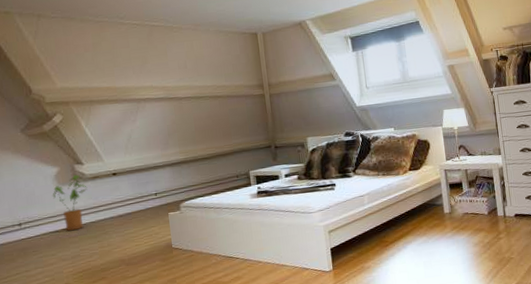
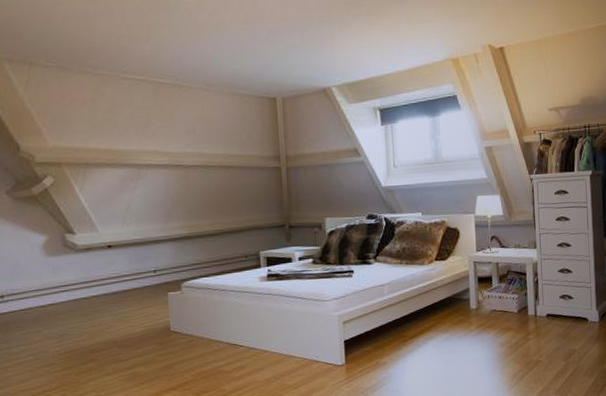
house plant: present [52,174,88,232] -> none [39,245,79,307]

